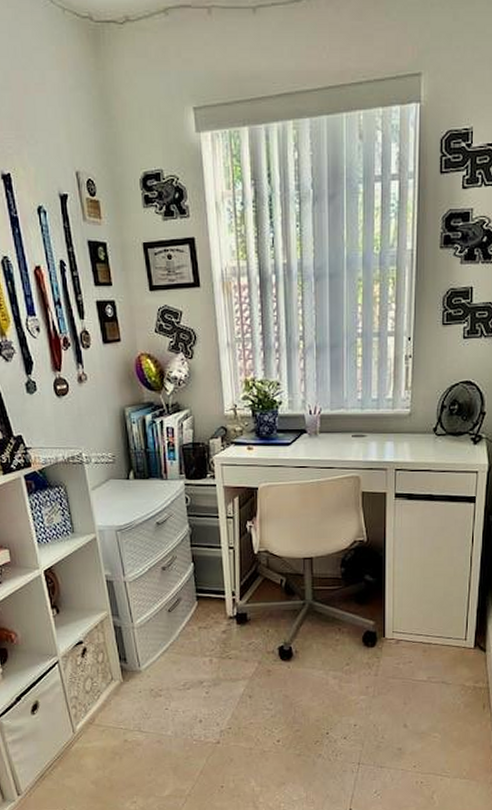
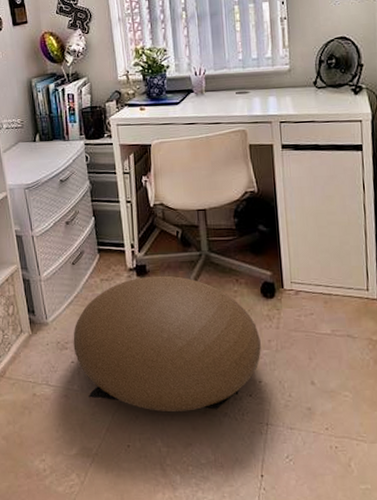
pouf: none [167,624,358,754] -> present [73,275,261,411]

